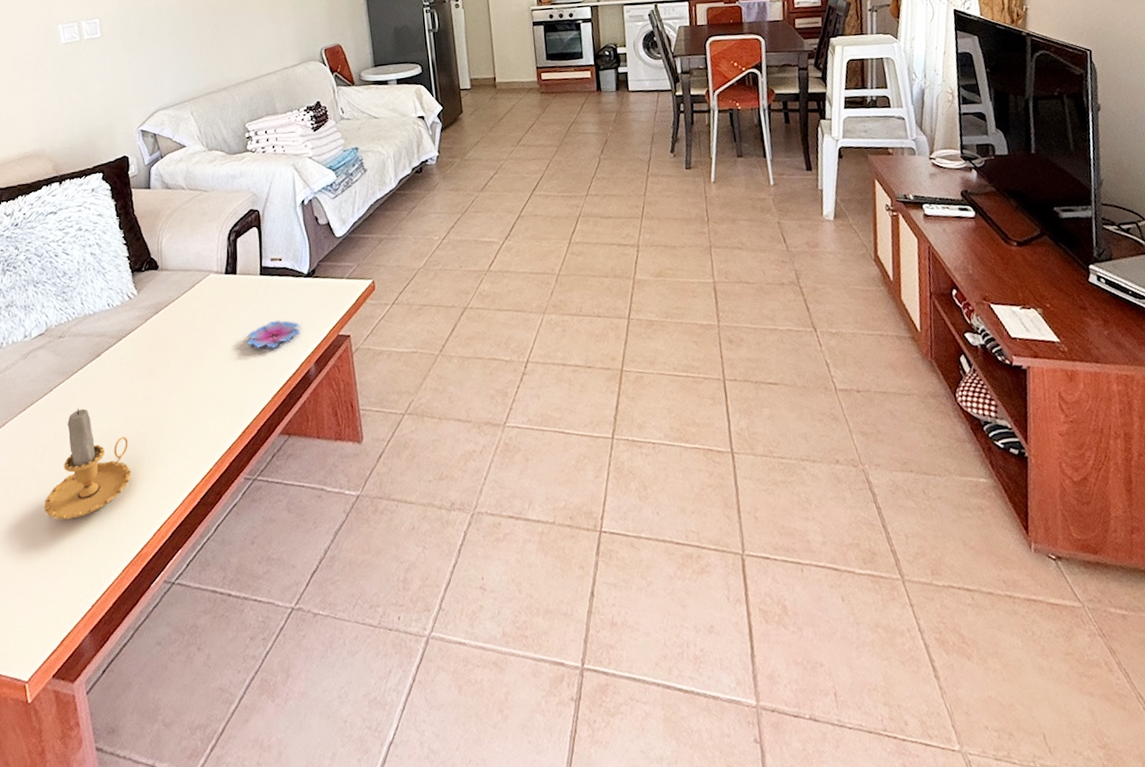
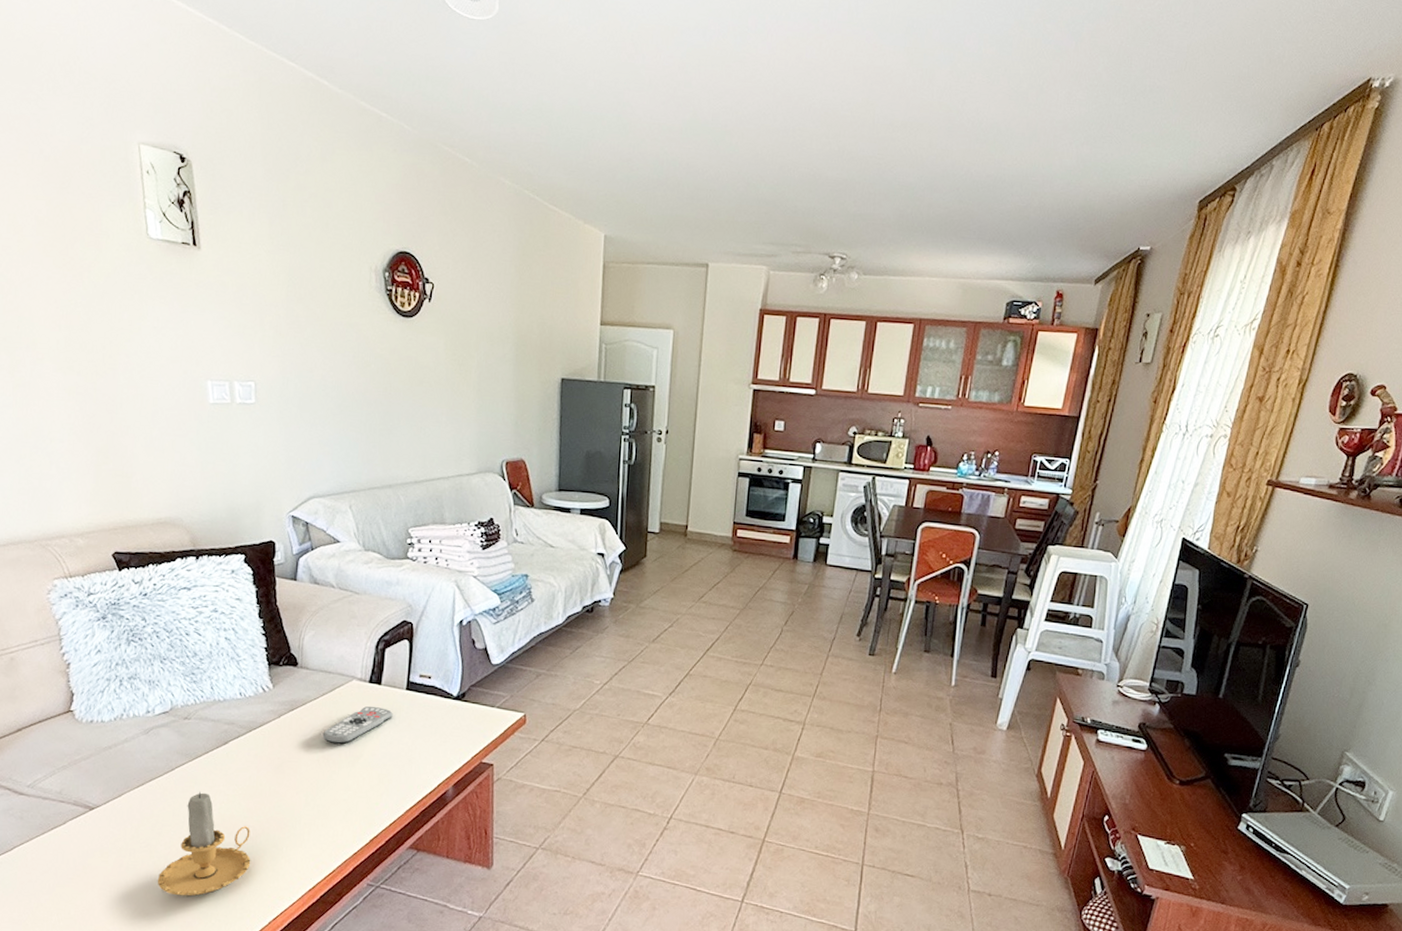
remote control: none [187,296,251,339] -> present [322,706,393,744]
flower: present [247,320,300,348] -> none [385,737,442,764]

